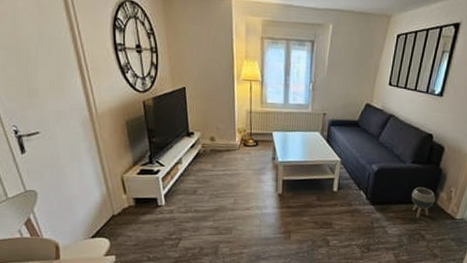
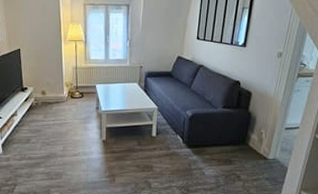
planter: present [411,186,436,218] -> none [224,129,247,159]

